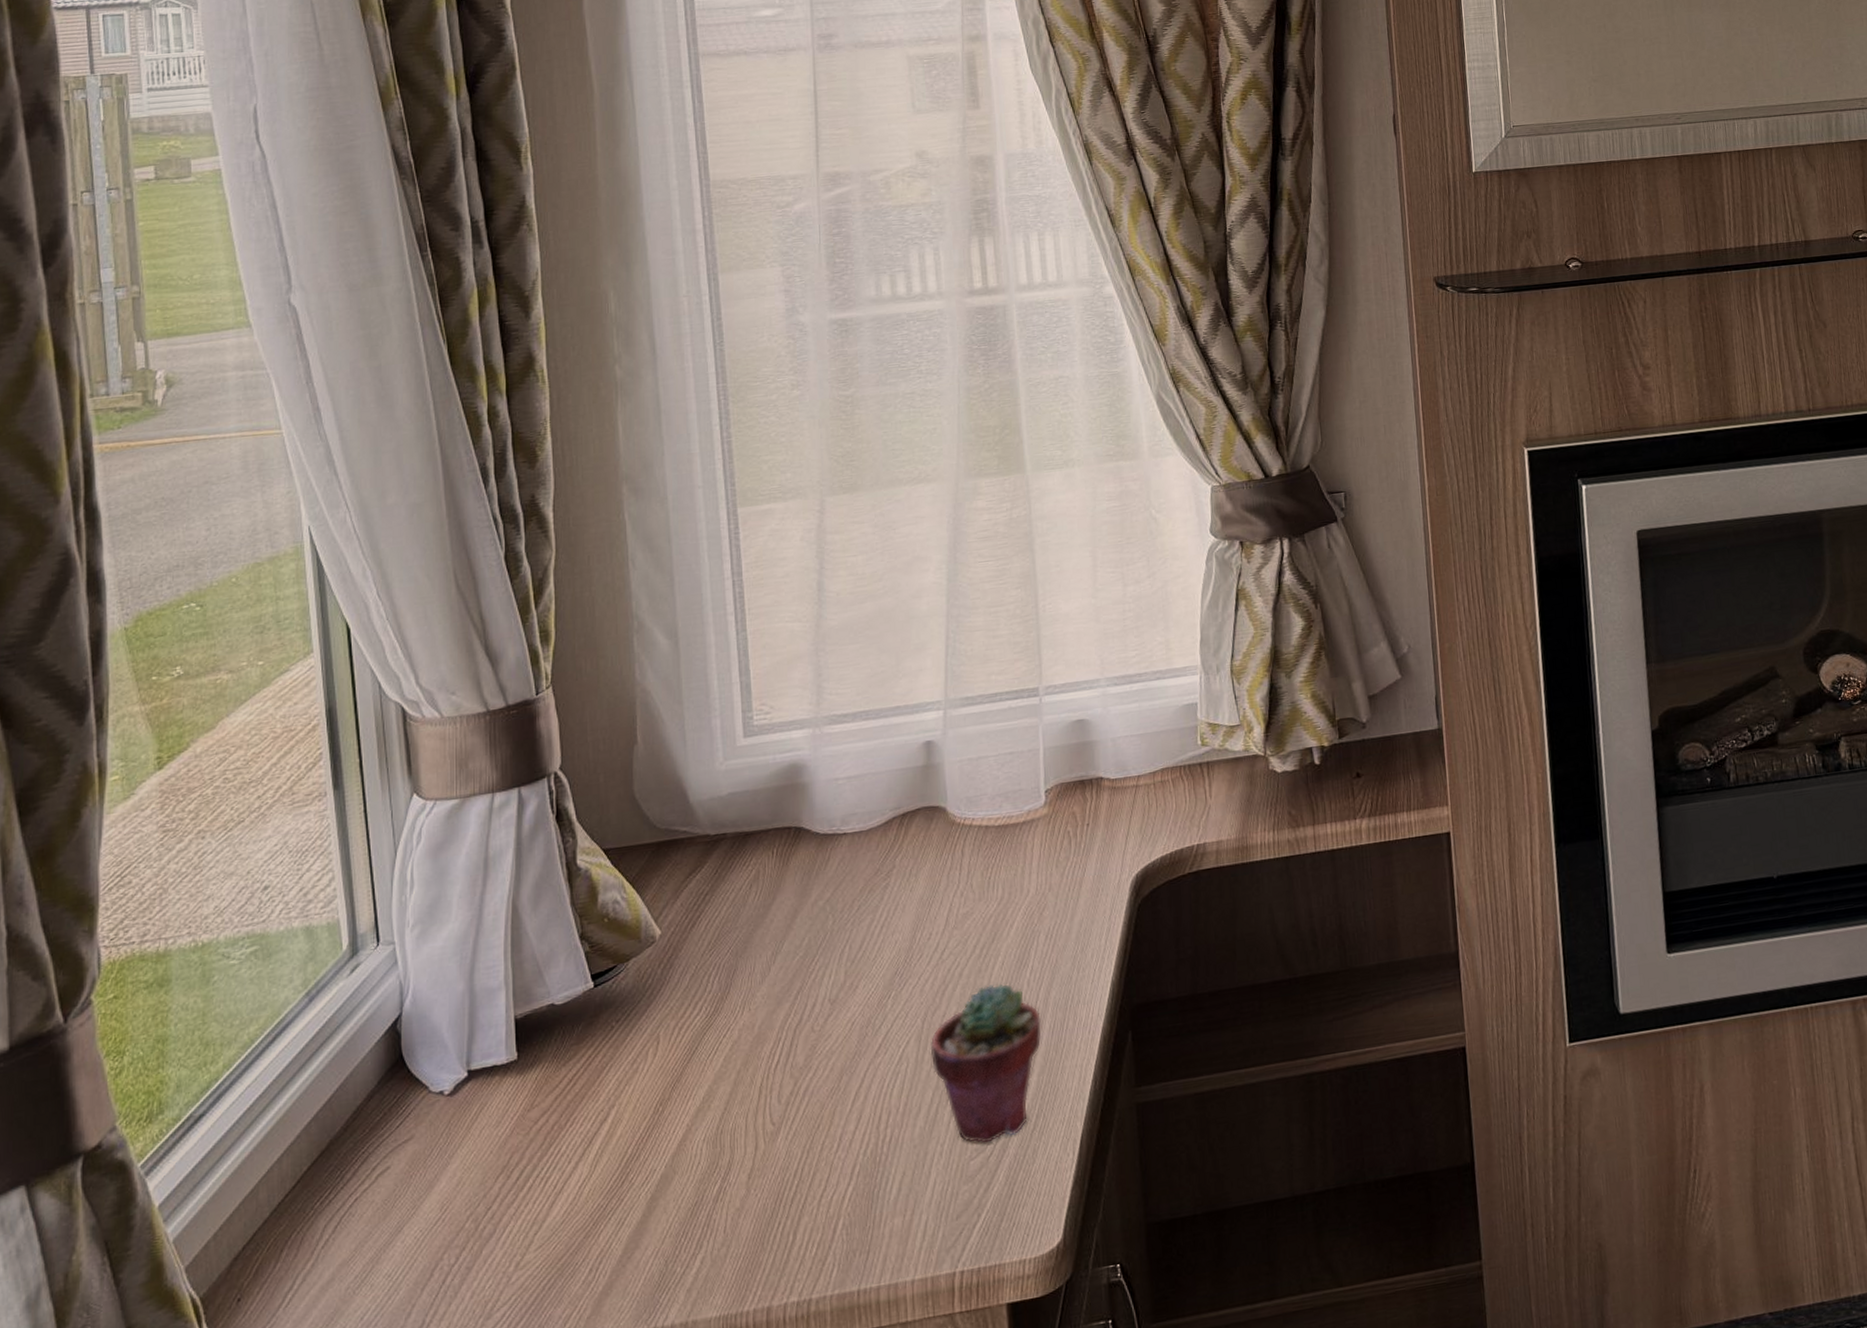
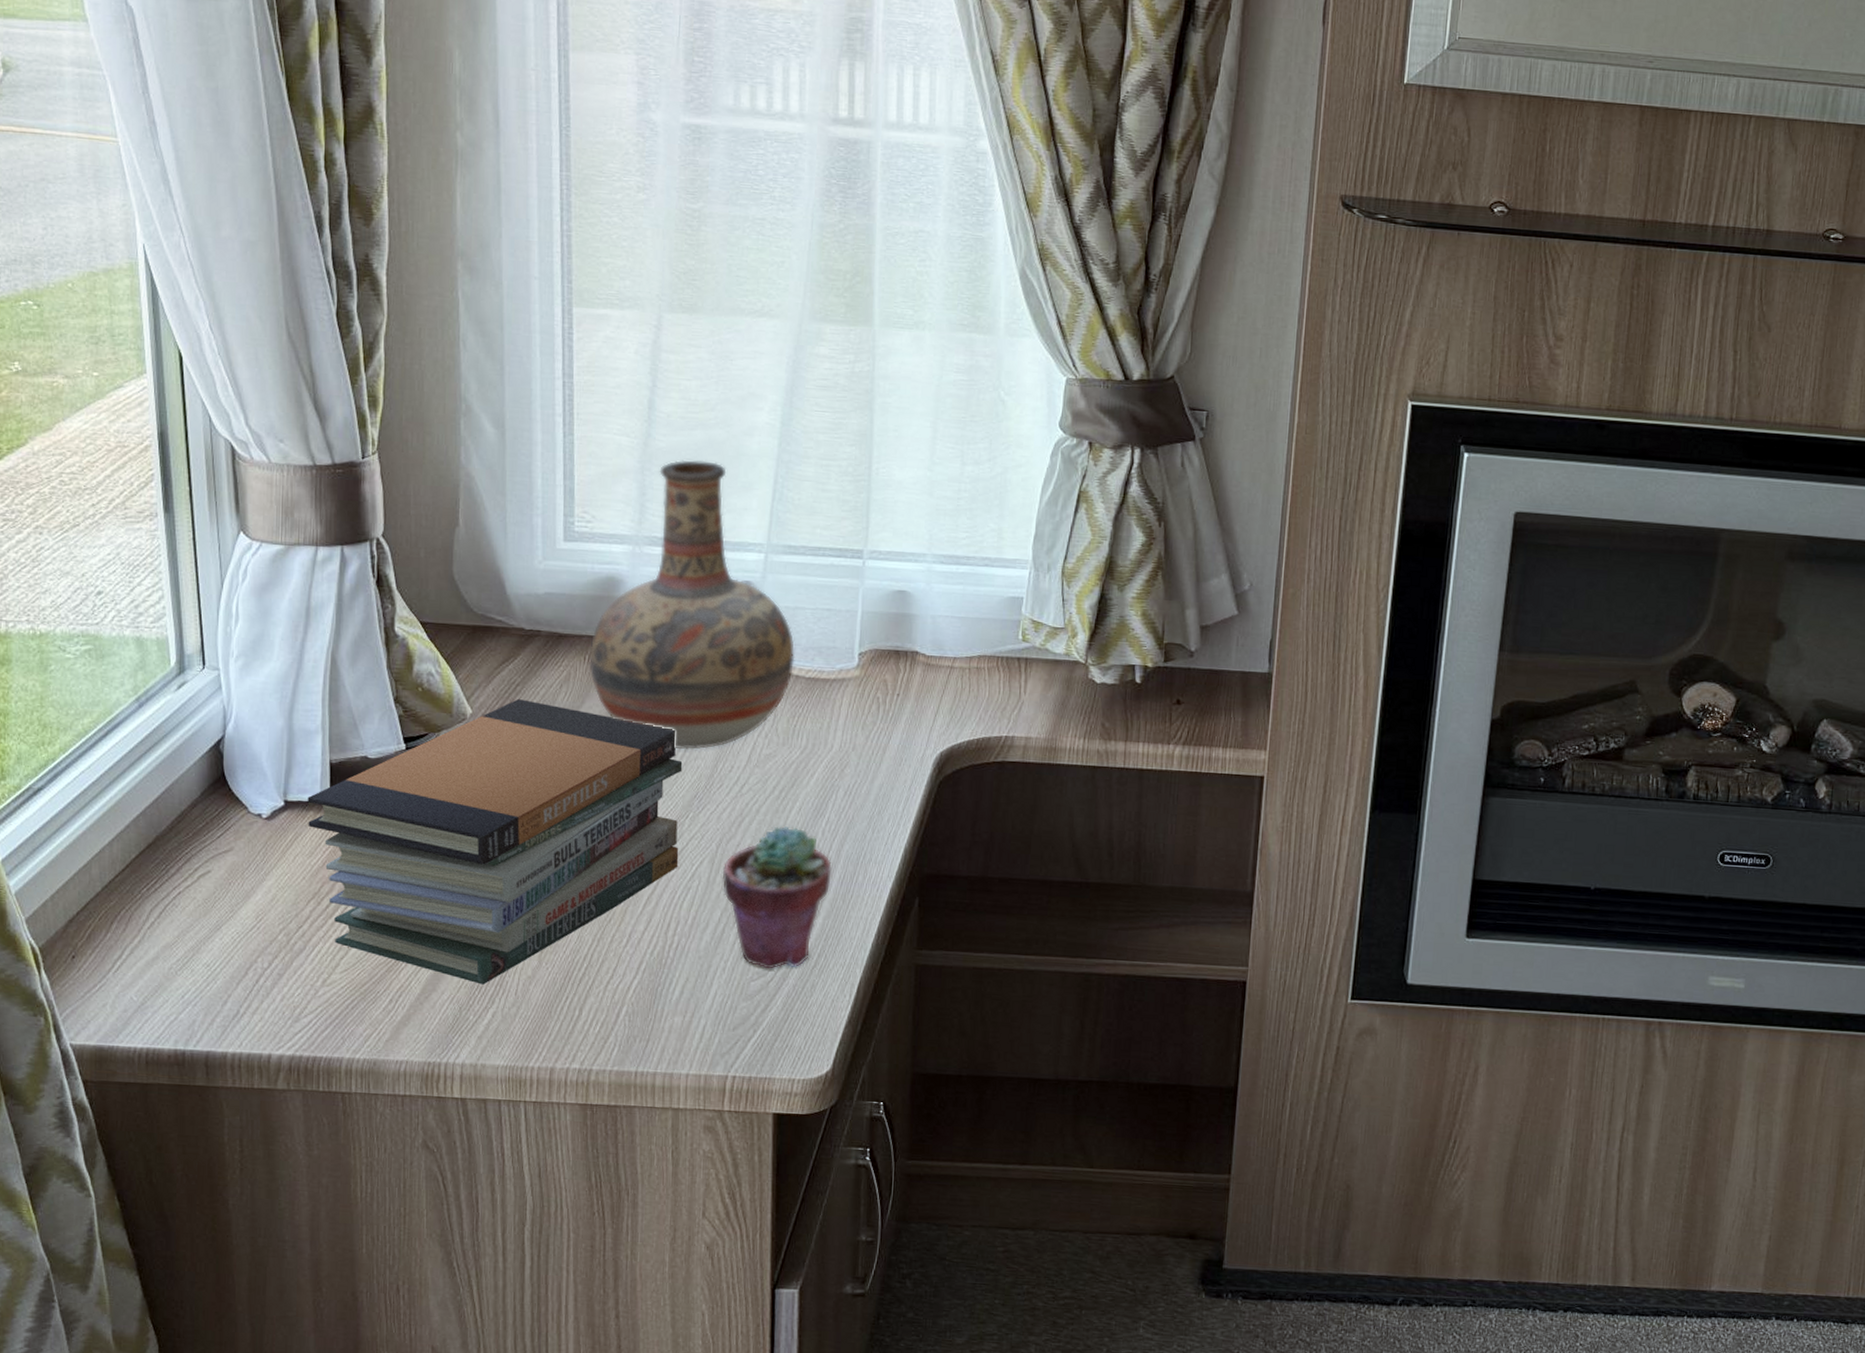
book stack: none [492,907,885,1230] -> present [307,699,683,985]
vase: none [777,630,983,927] -> present [589,460,795,750]

